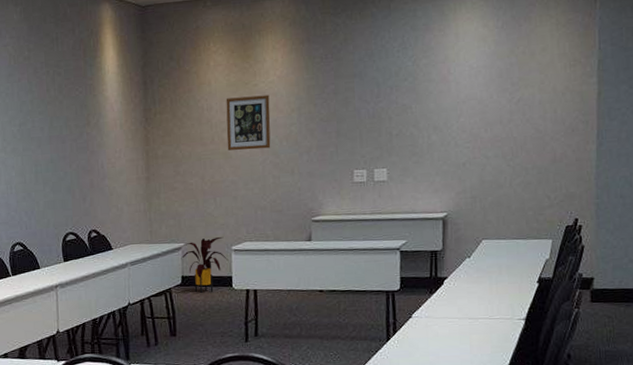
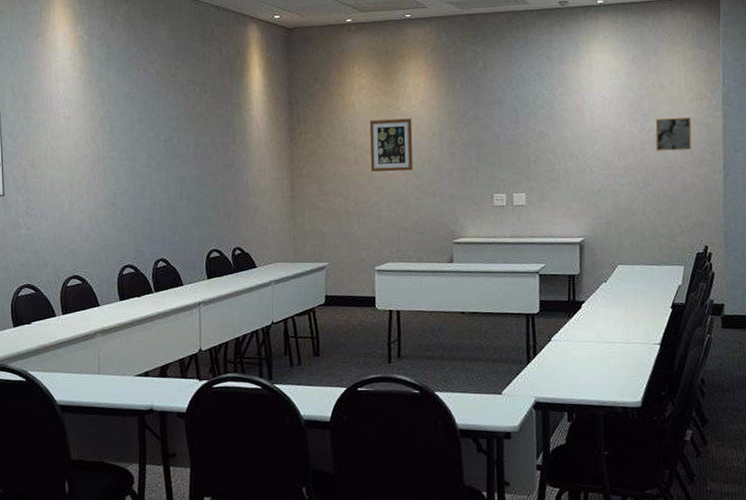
house plant: present [181,236,229,293] -> none [324,256,372,313]
wall art: none [524,85,564,122] -> present [655,117,692,151]

